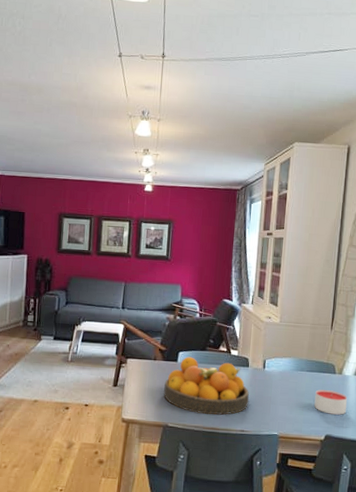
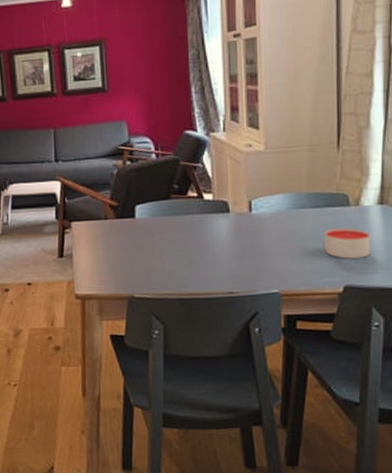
fruit bowl: present [164,356,250,415] -> none [122,209,236,278]

